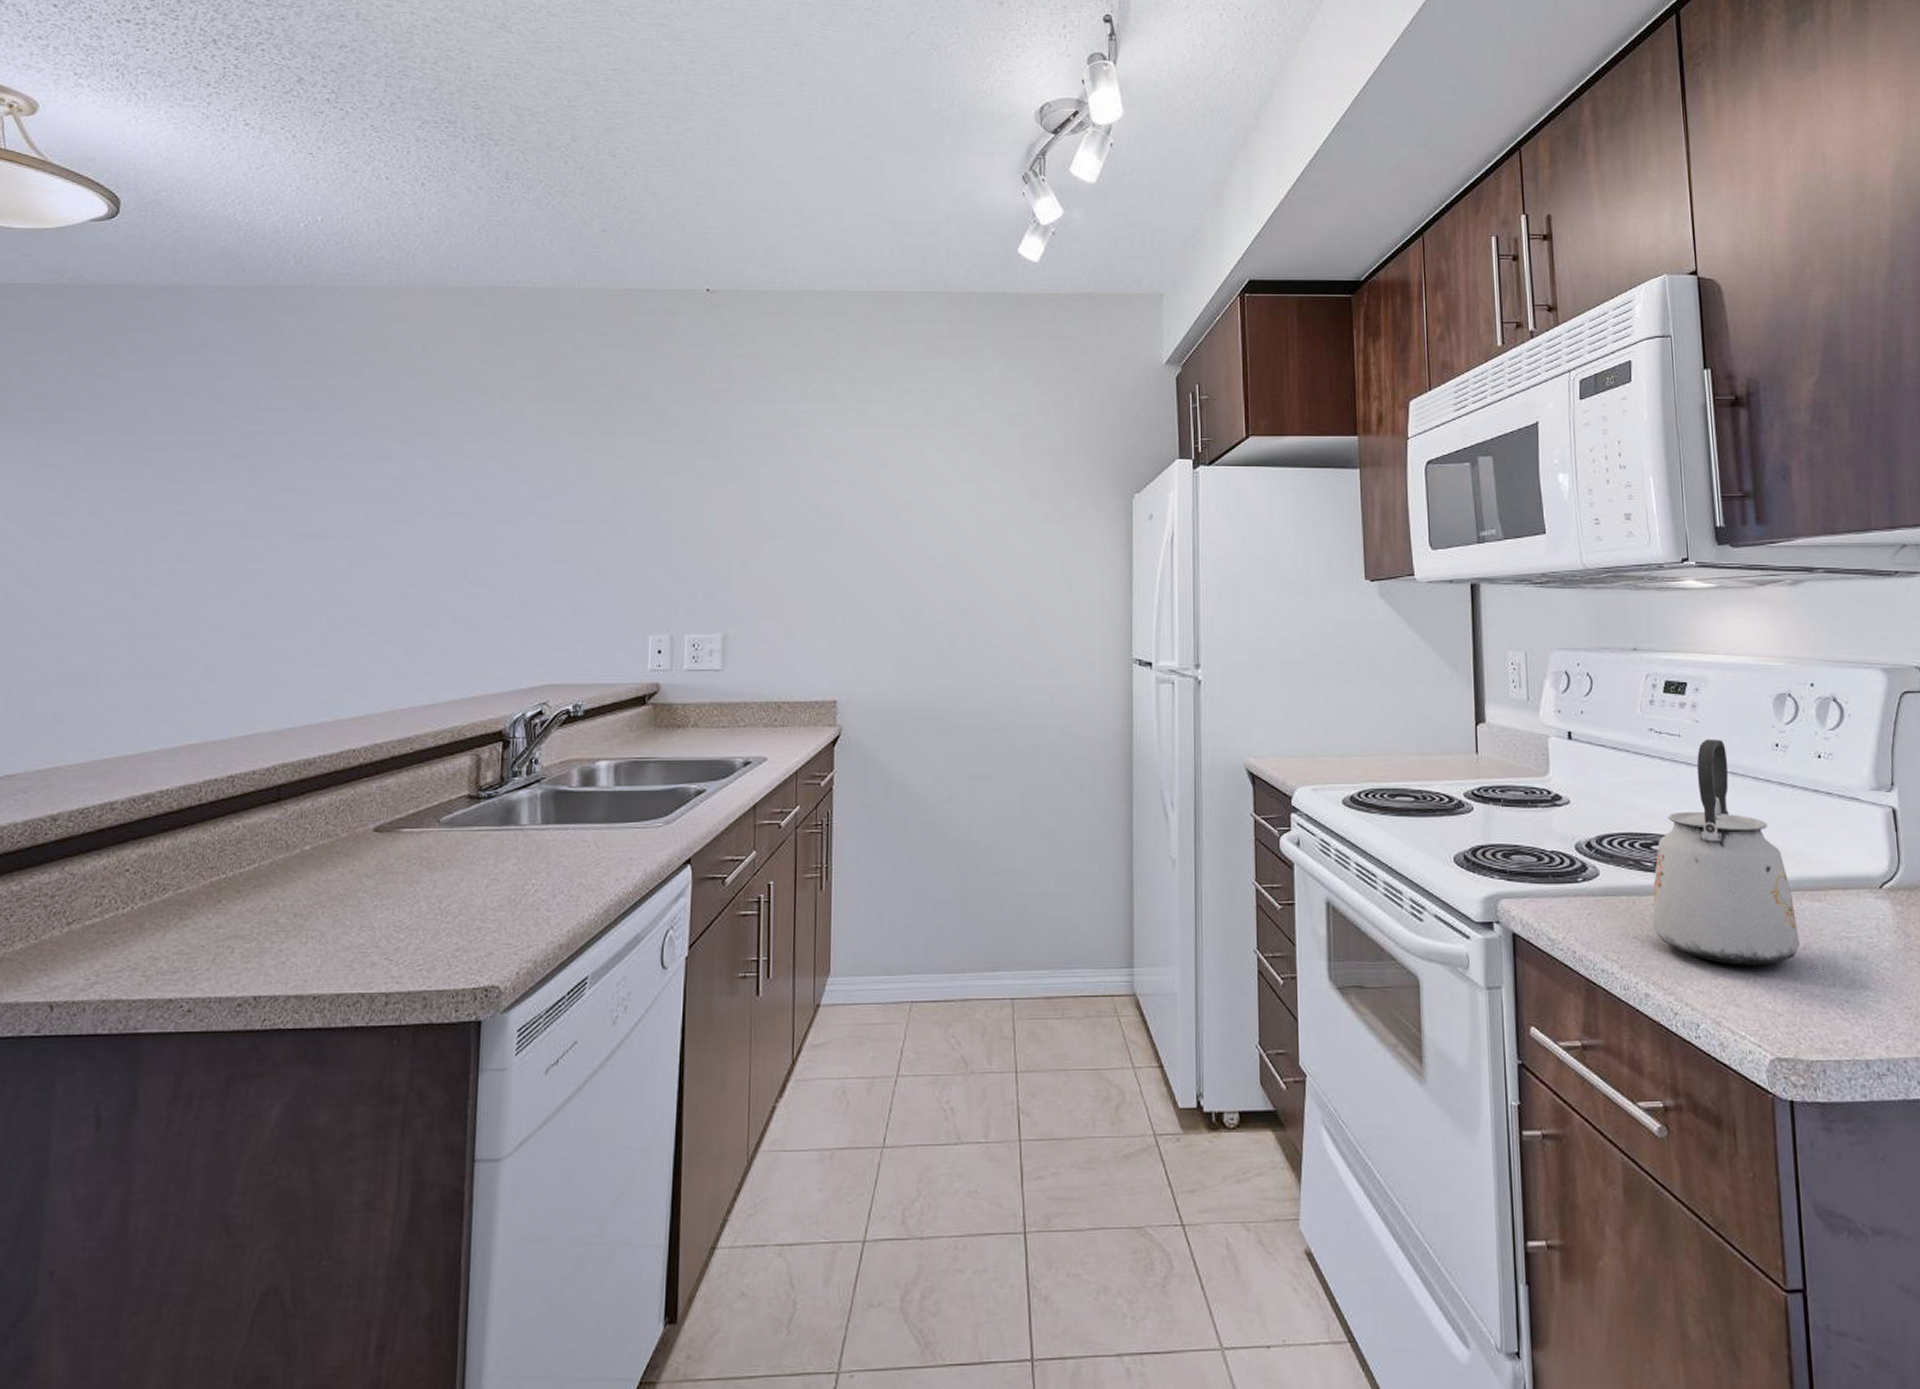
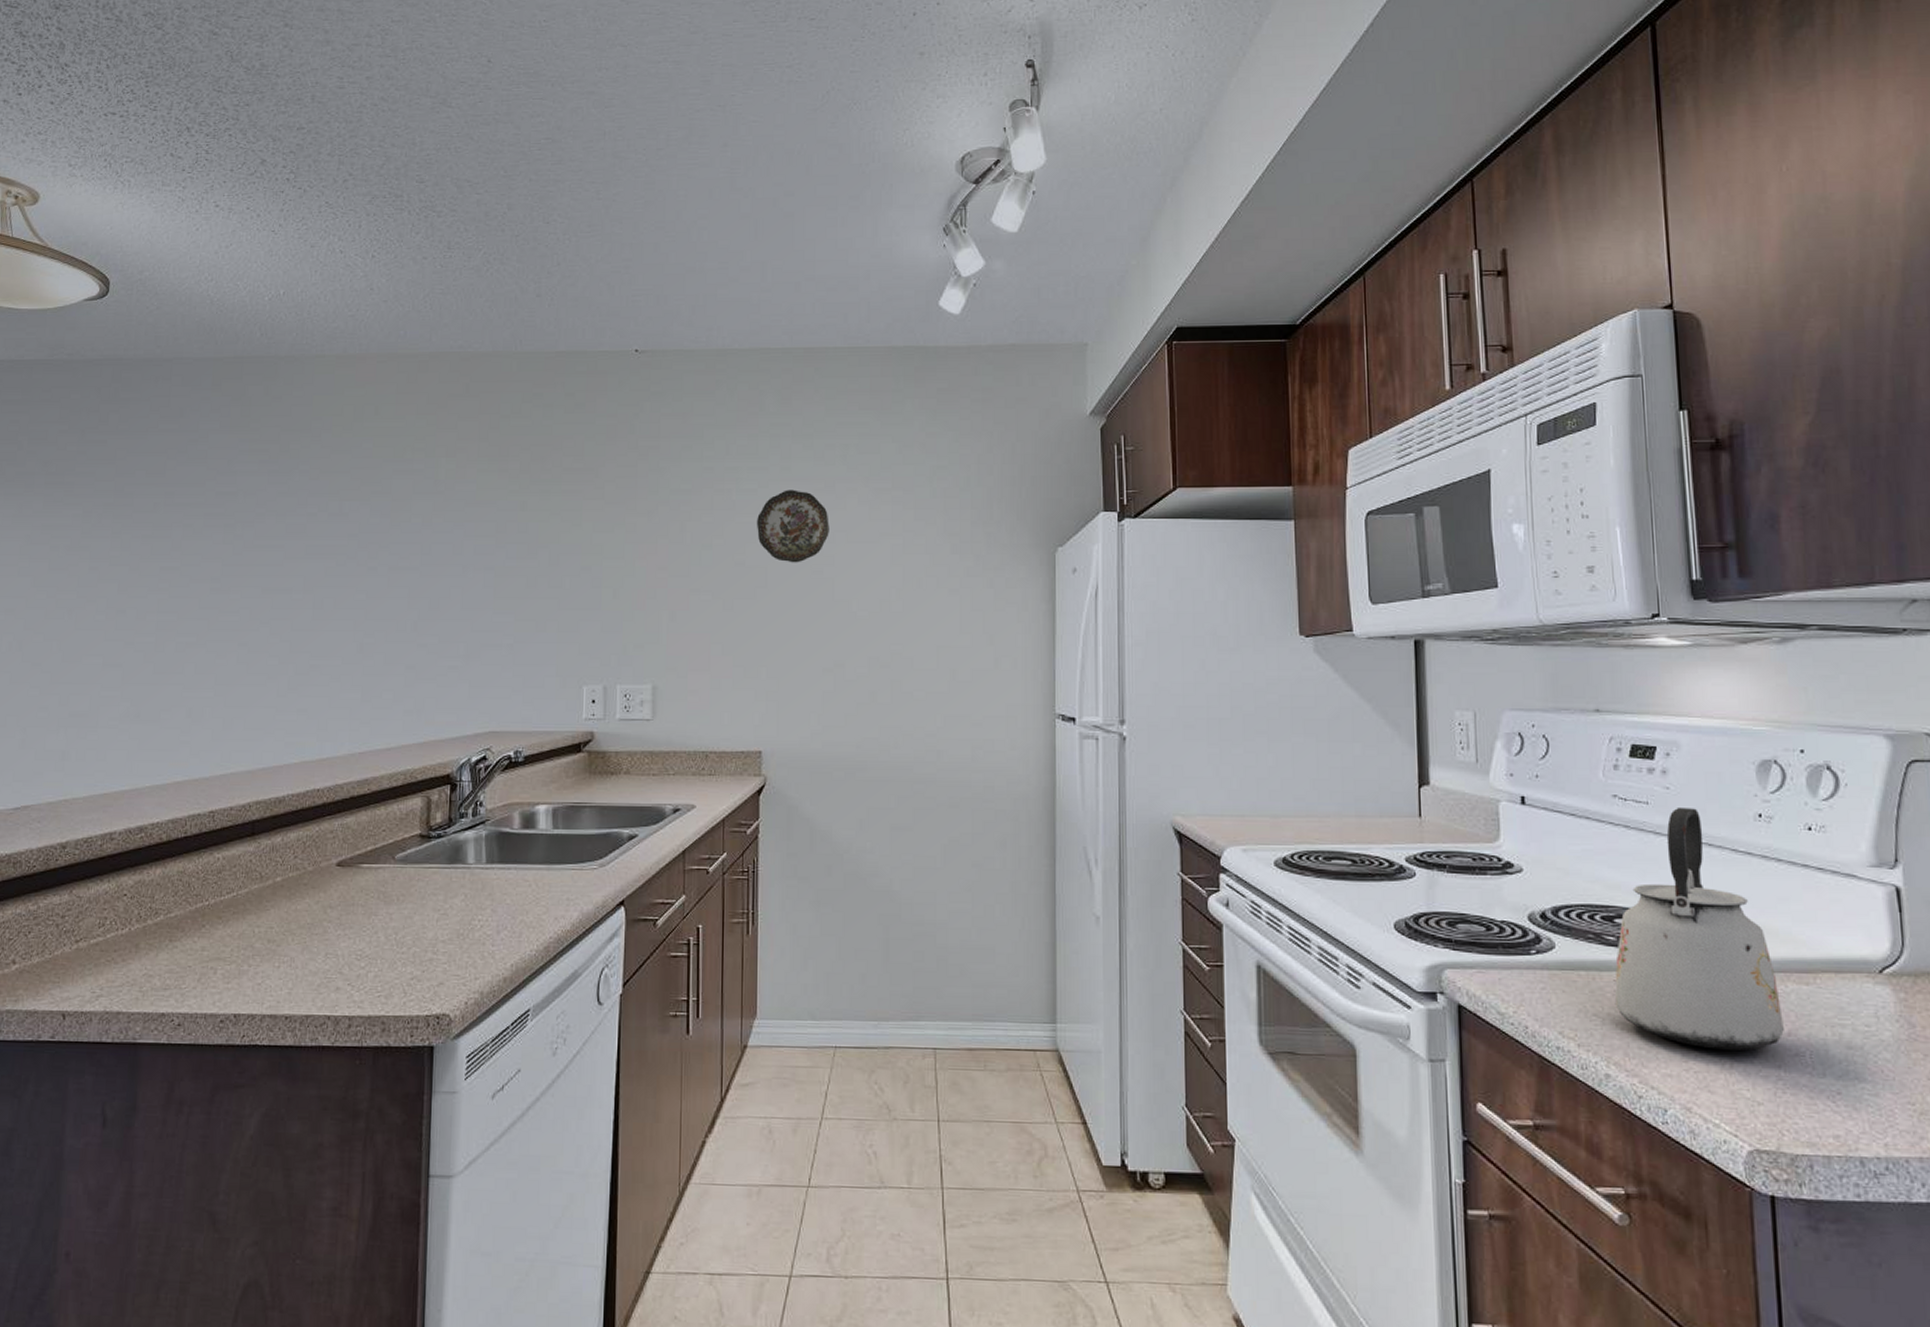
decorative plate: none [833,434,907,509] -> present [757,490,829,563]

